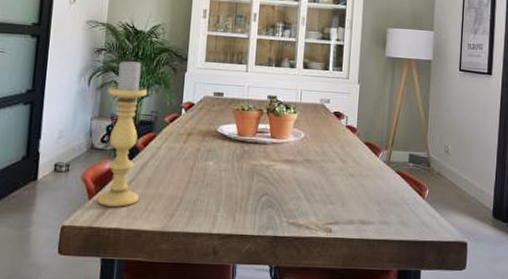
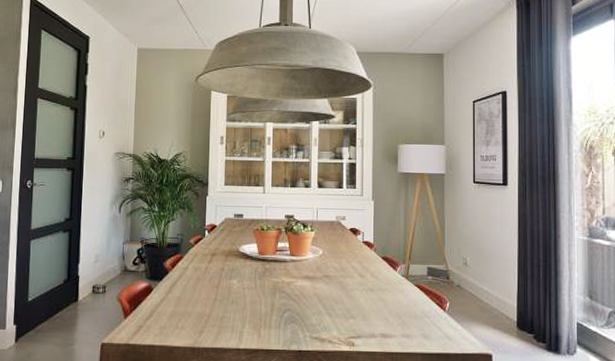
candle holder: present [96,59,148,207] -> none [131,186,173,325]

